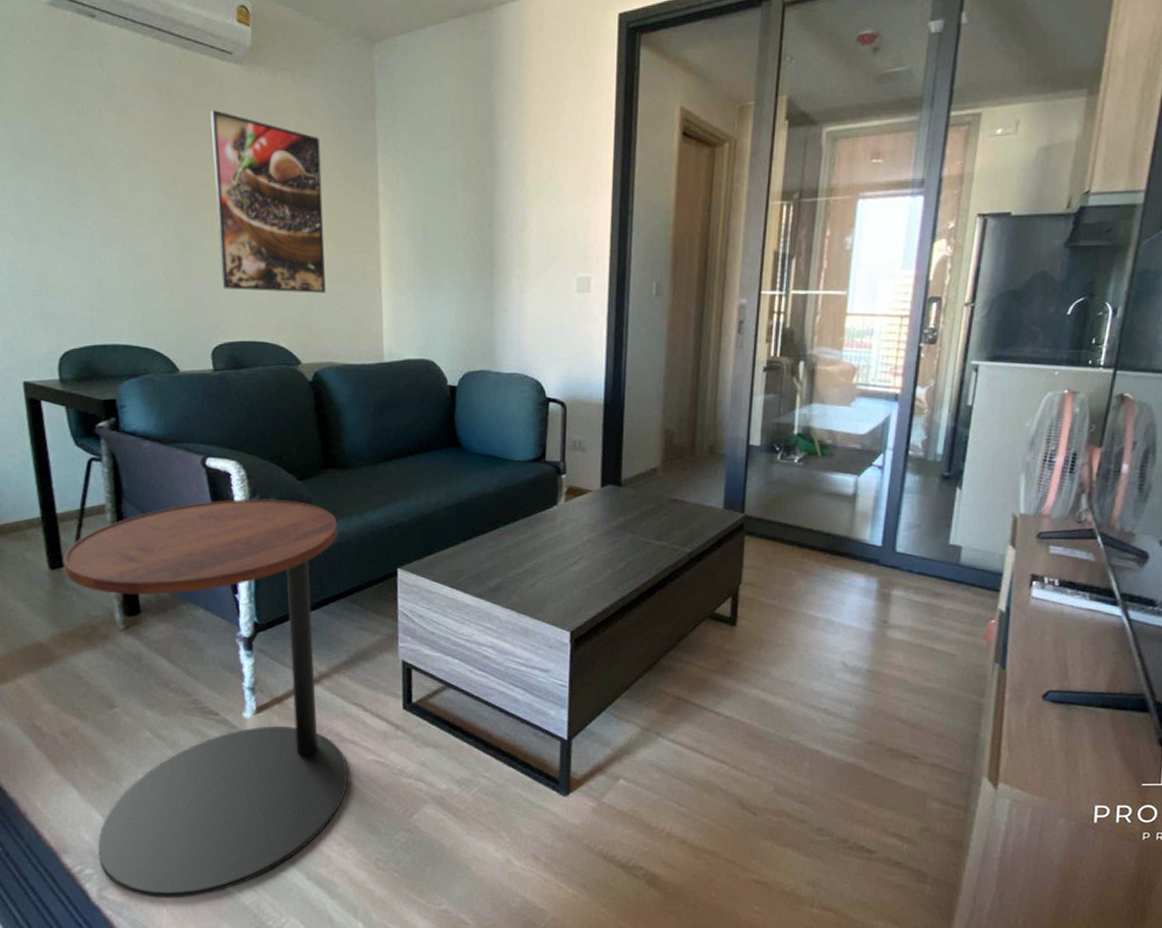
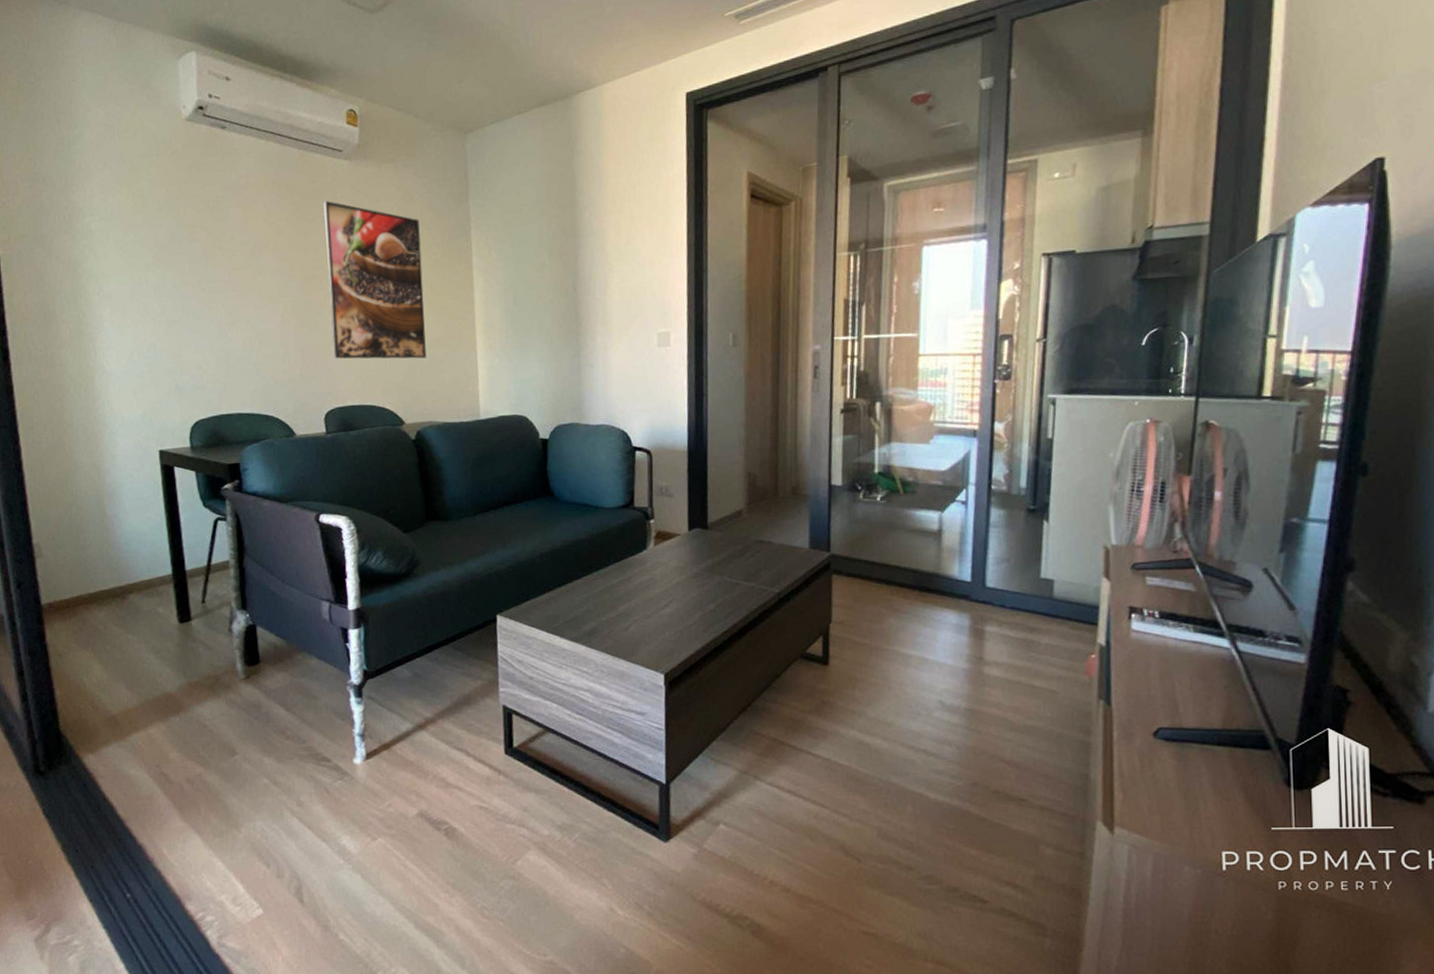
side table: present [62,499,349,899] -> none [190,551,454,947]

